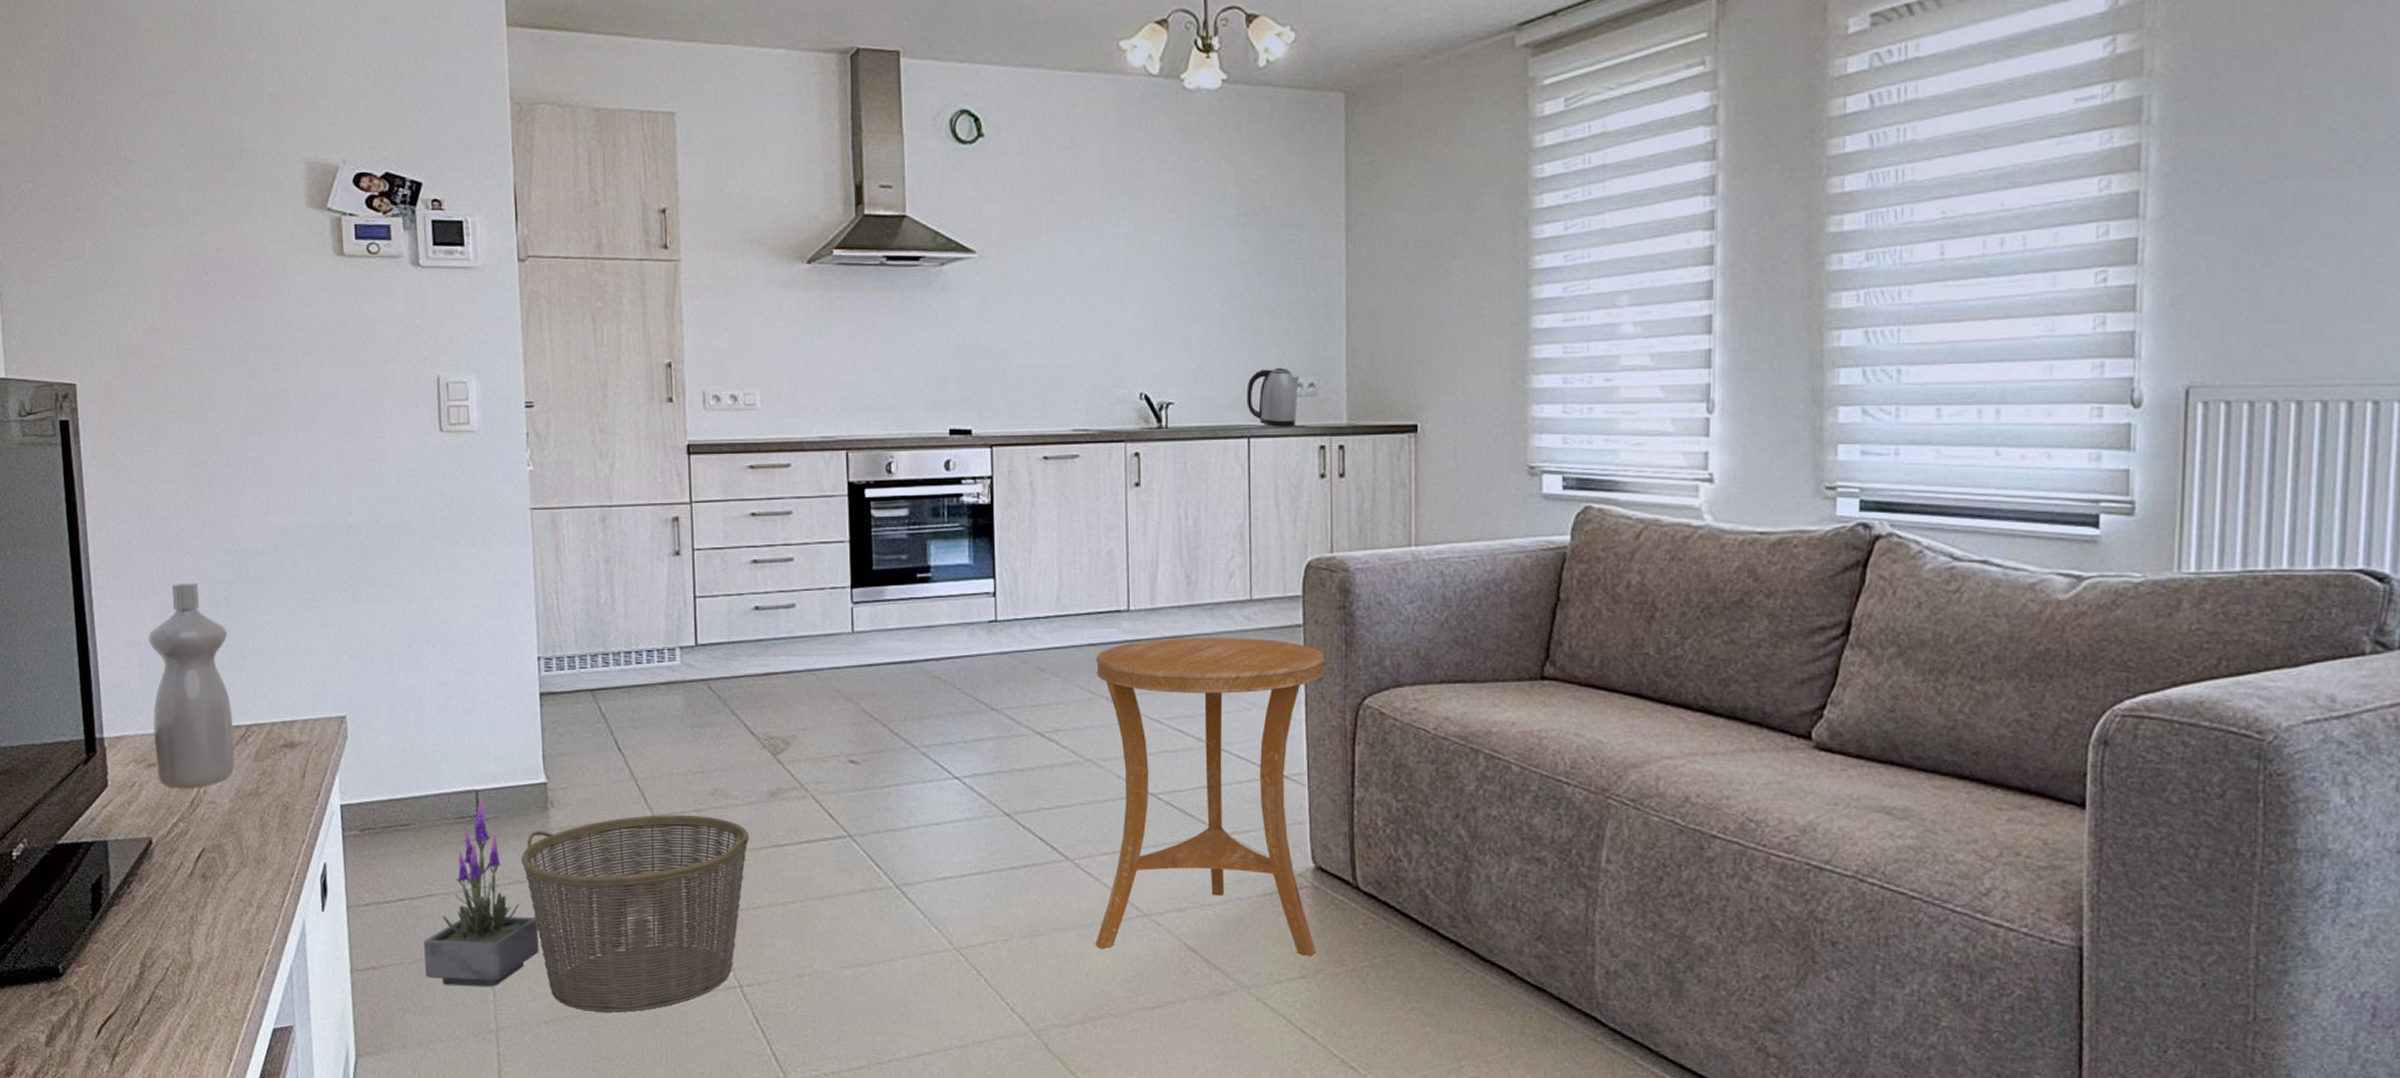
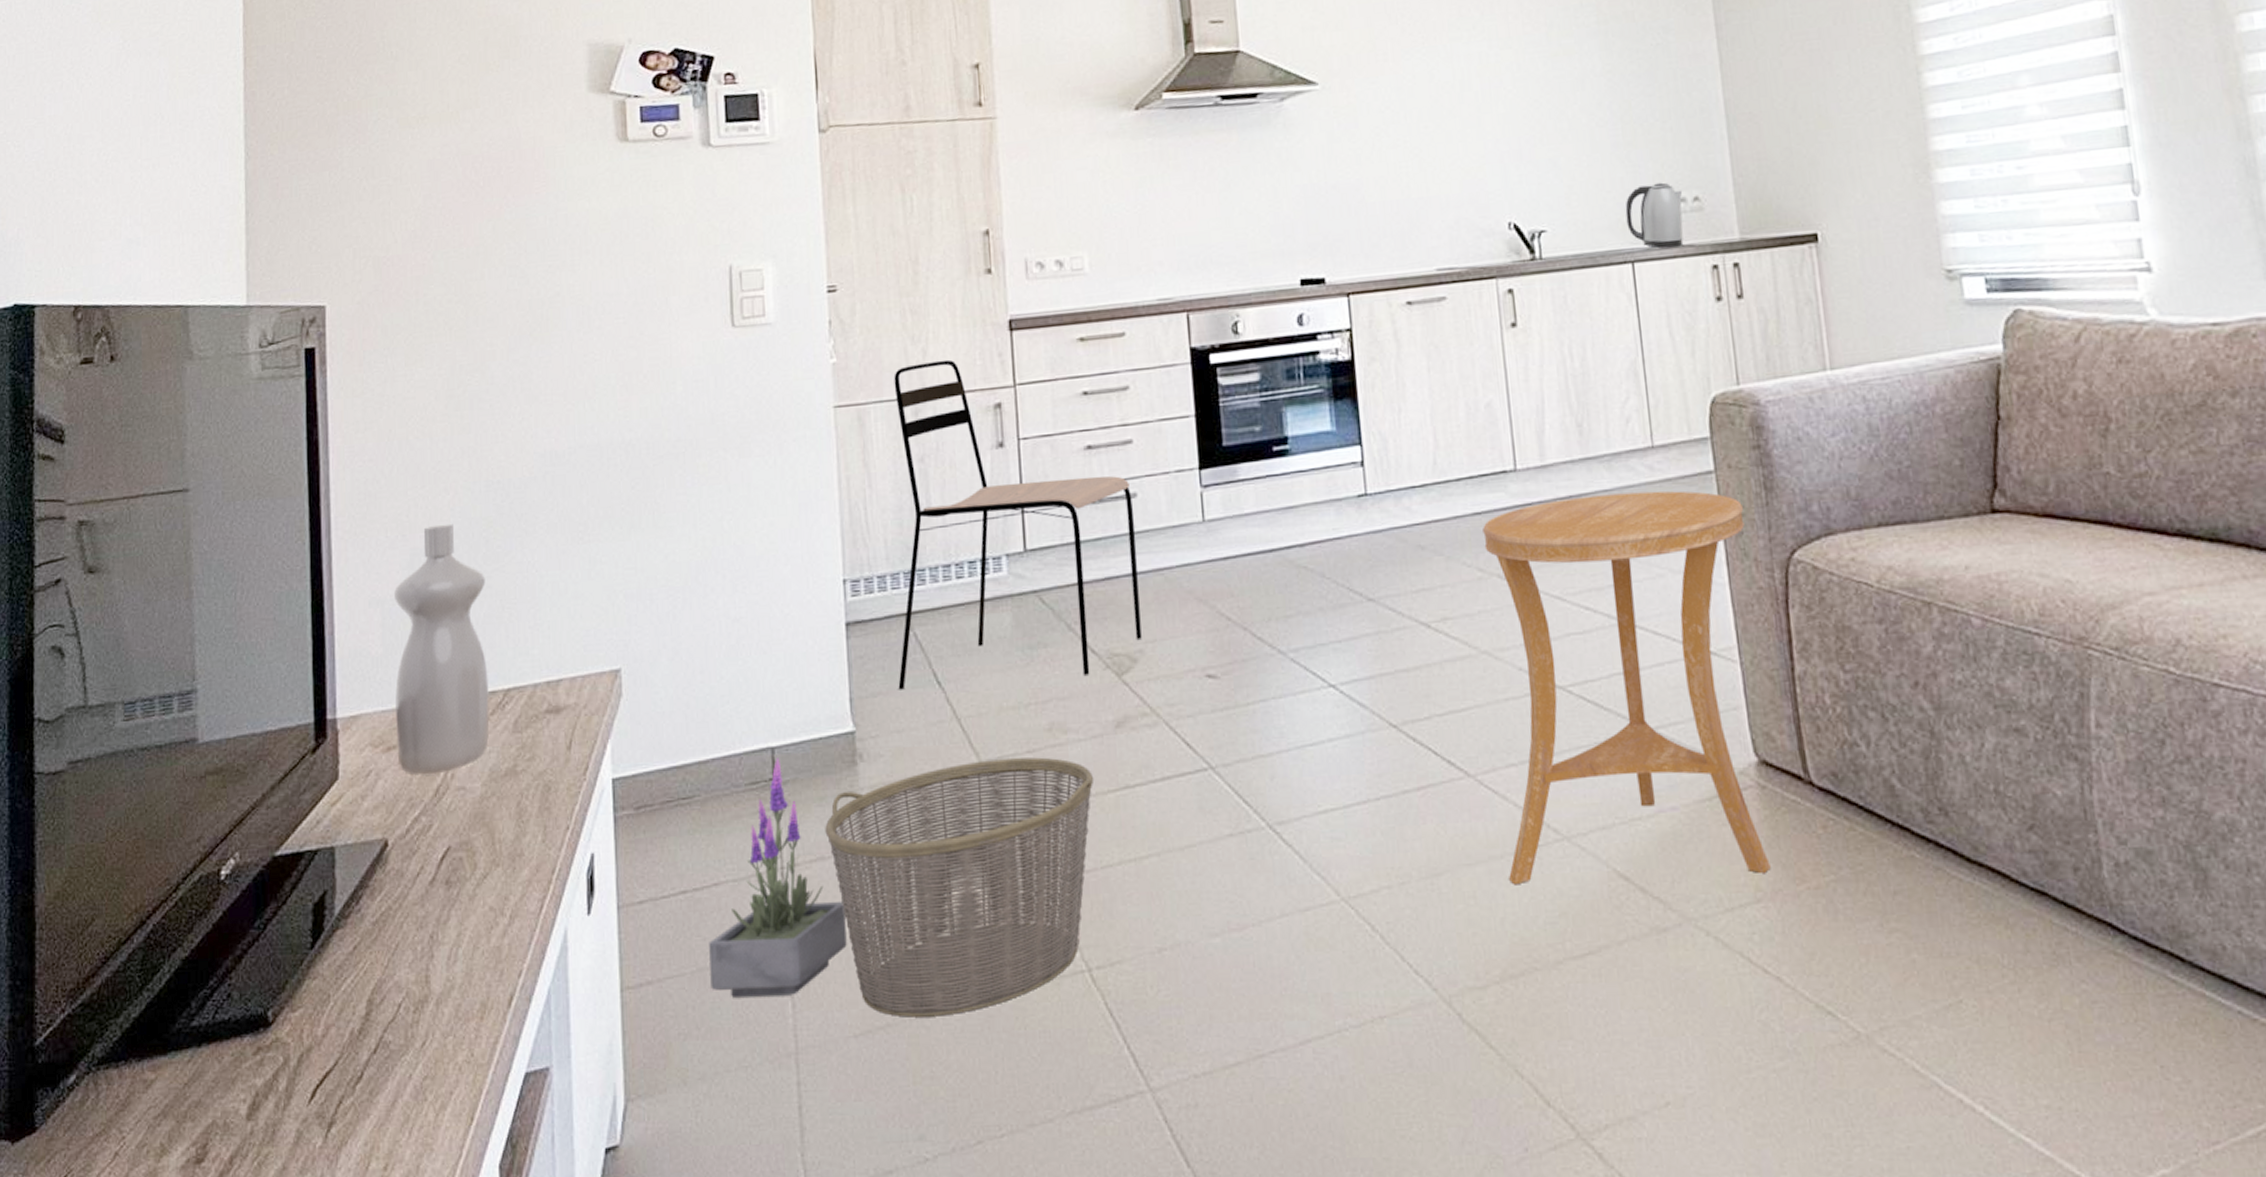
dining chair: none [584,475,795,752] -> present [894,359,1142,690]

